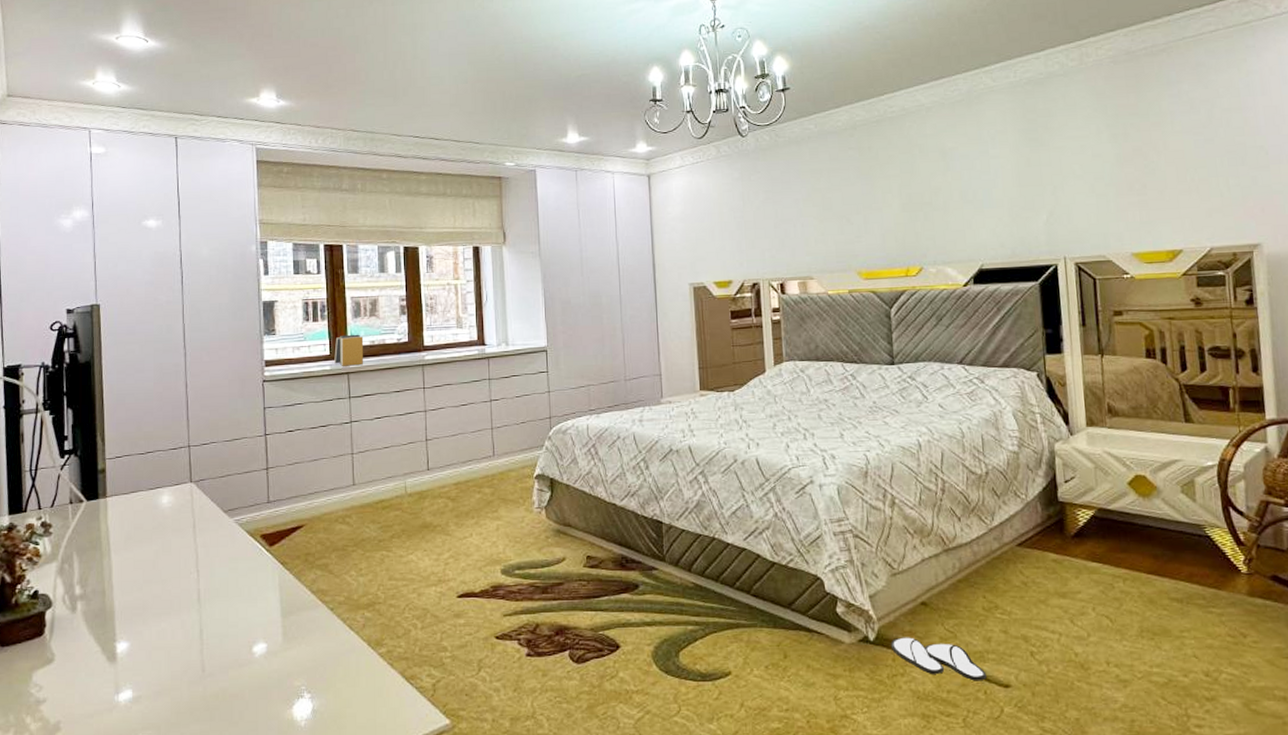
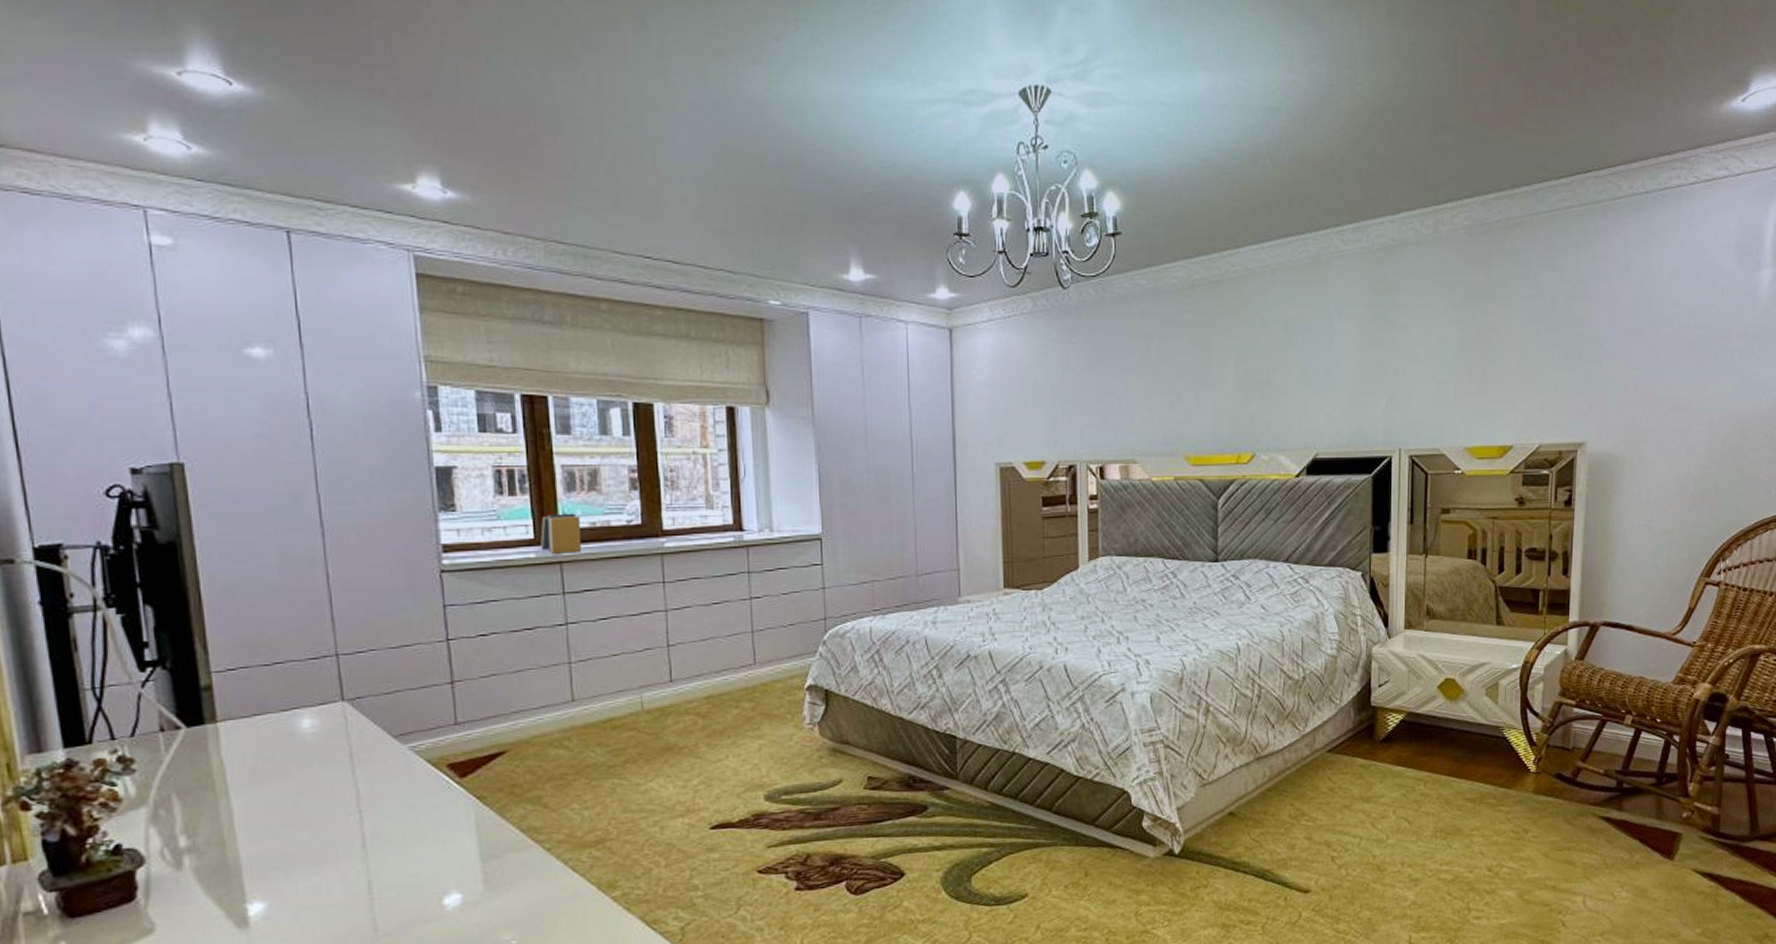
slippers: present [890,637,987,681] -> none [1195,848,1288,888]

